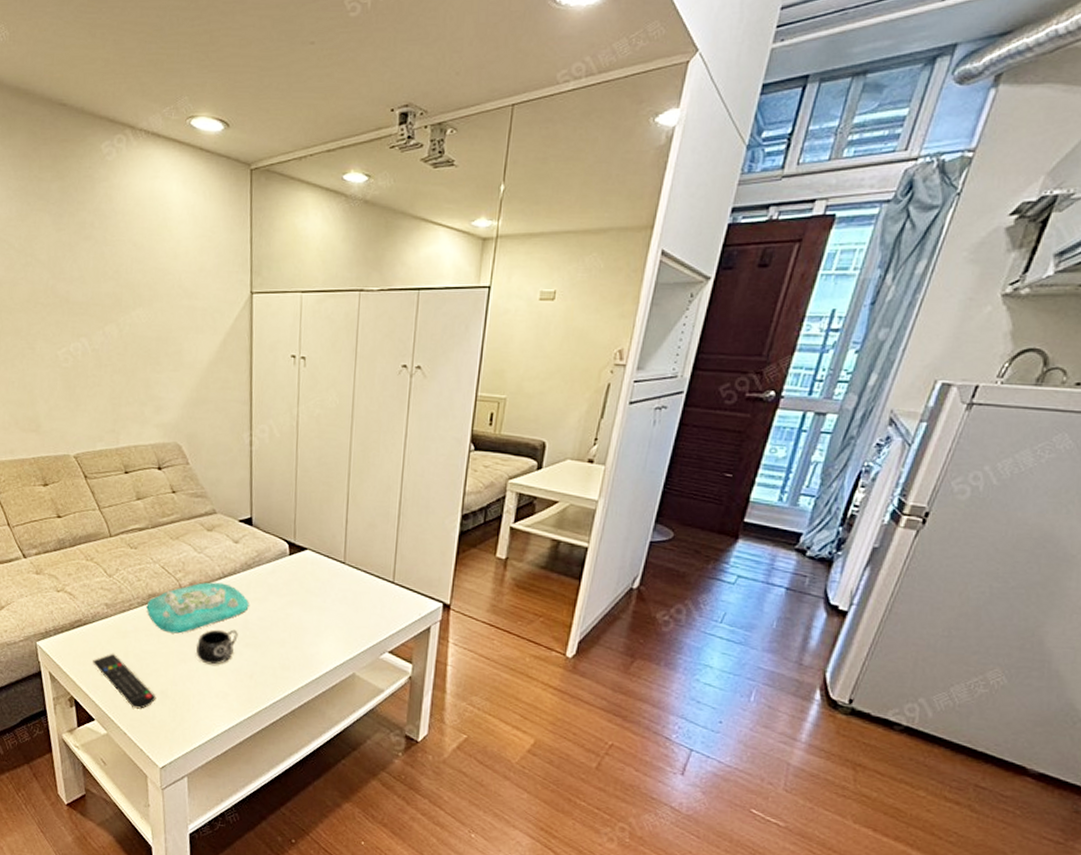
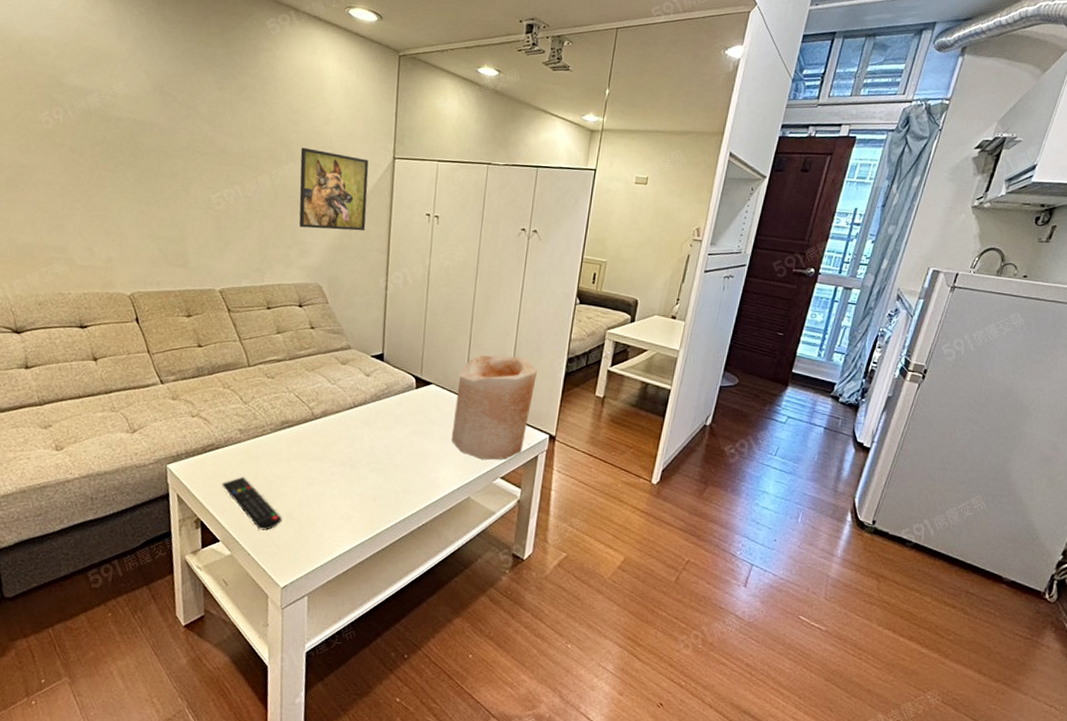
decorative tray: present [146,582,249,634] -> none [279,411,377,459]
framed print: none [148,289,225,381] -> present [299,147,369,231]
mug: present [196,629,238,665] -> none [324,455,365,489]
vase: none [332,514,426,633] -> present [452,354,537,460]

